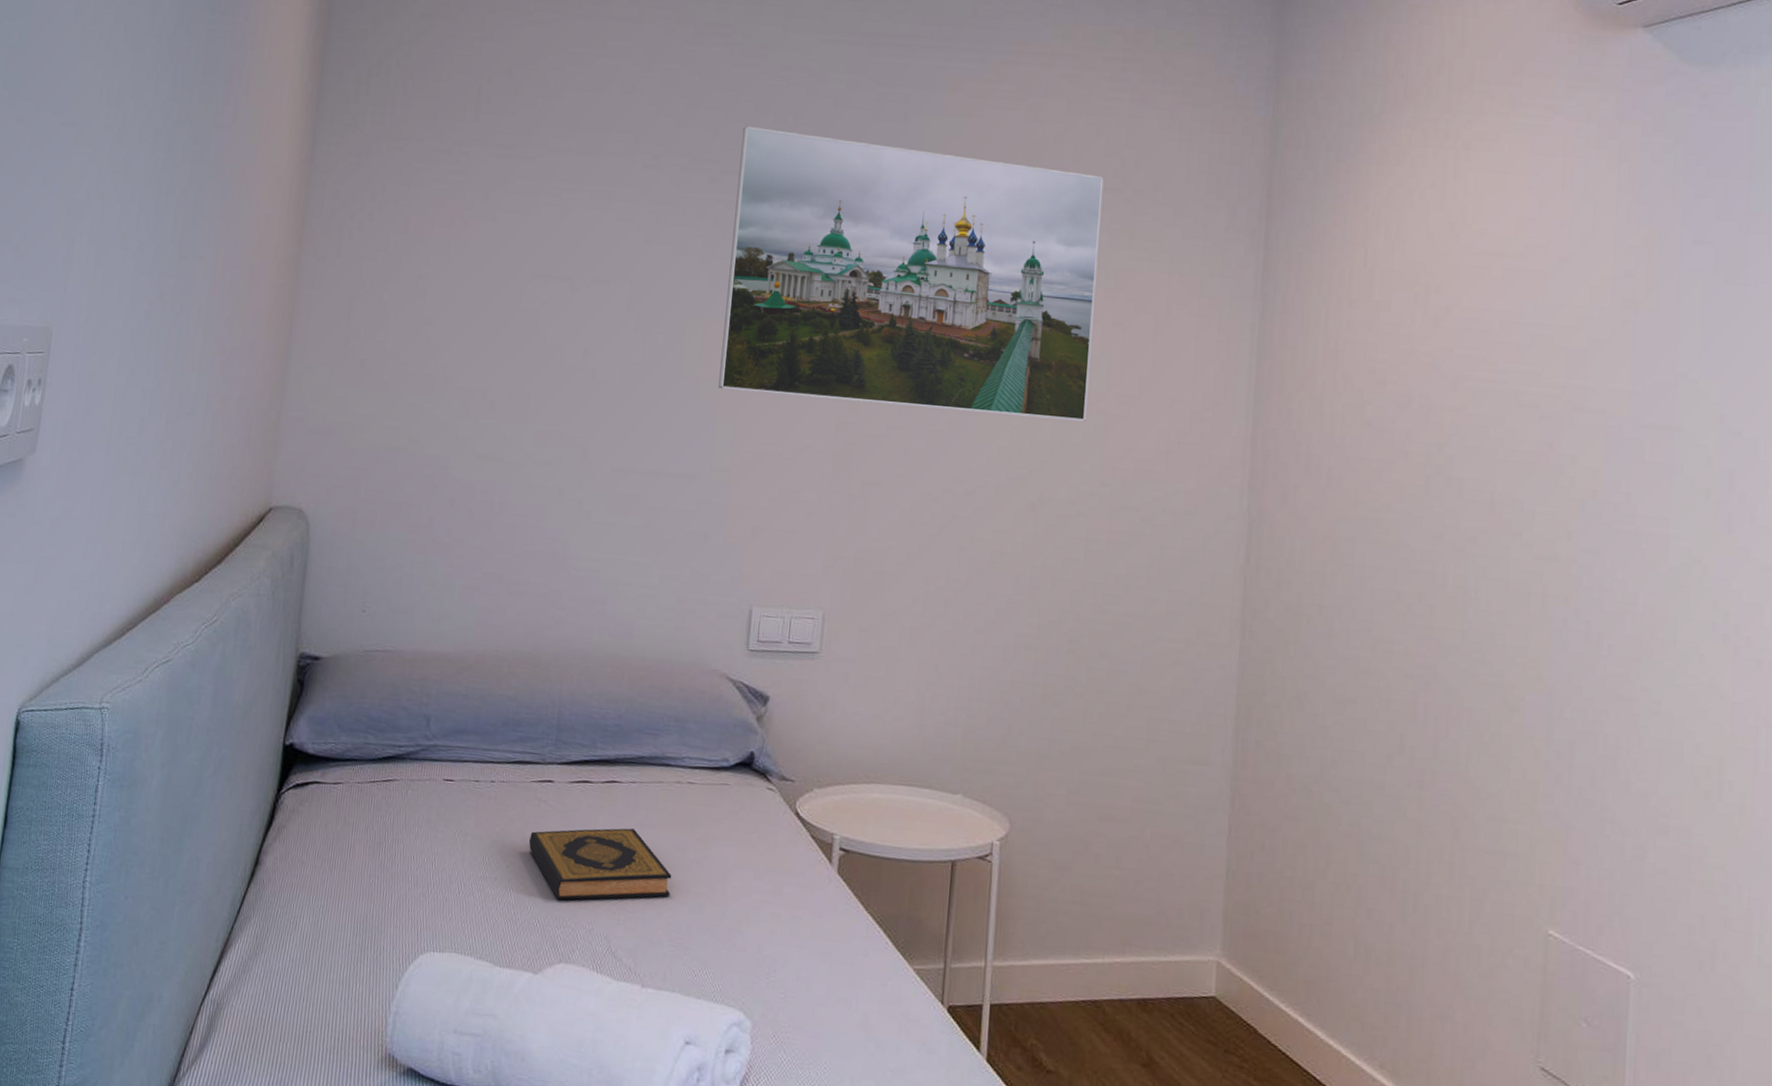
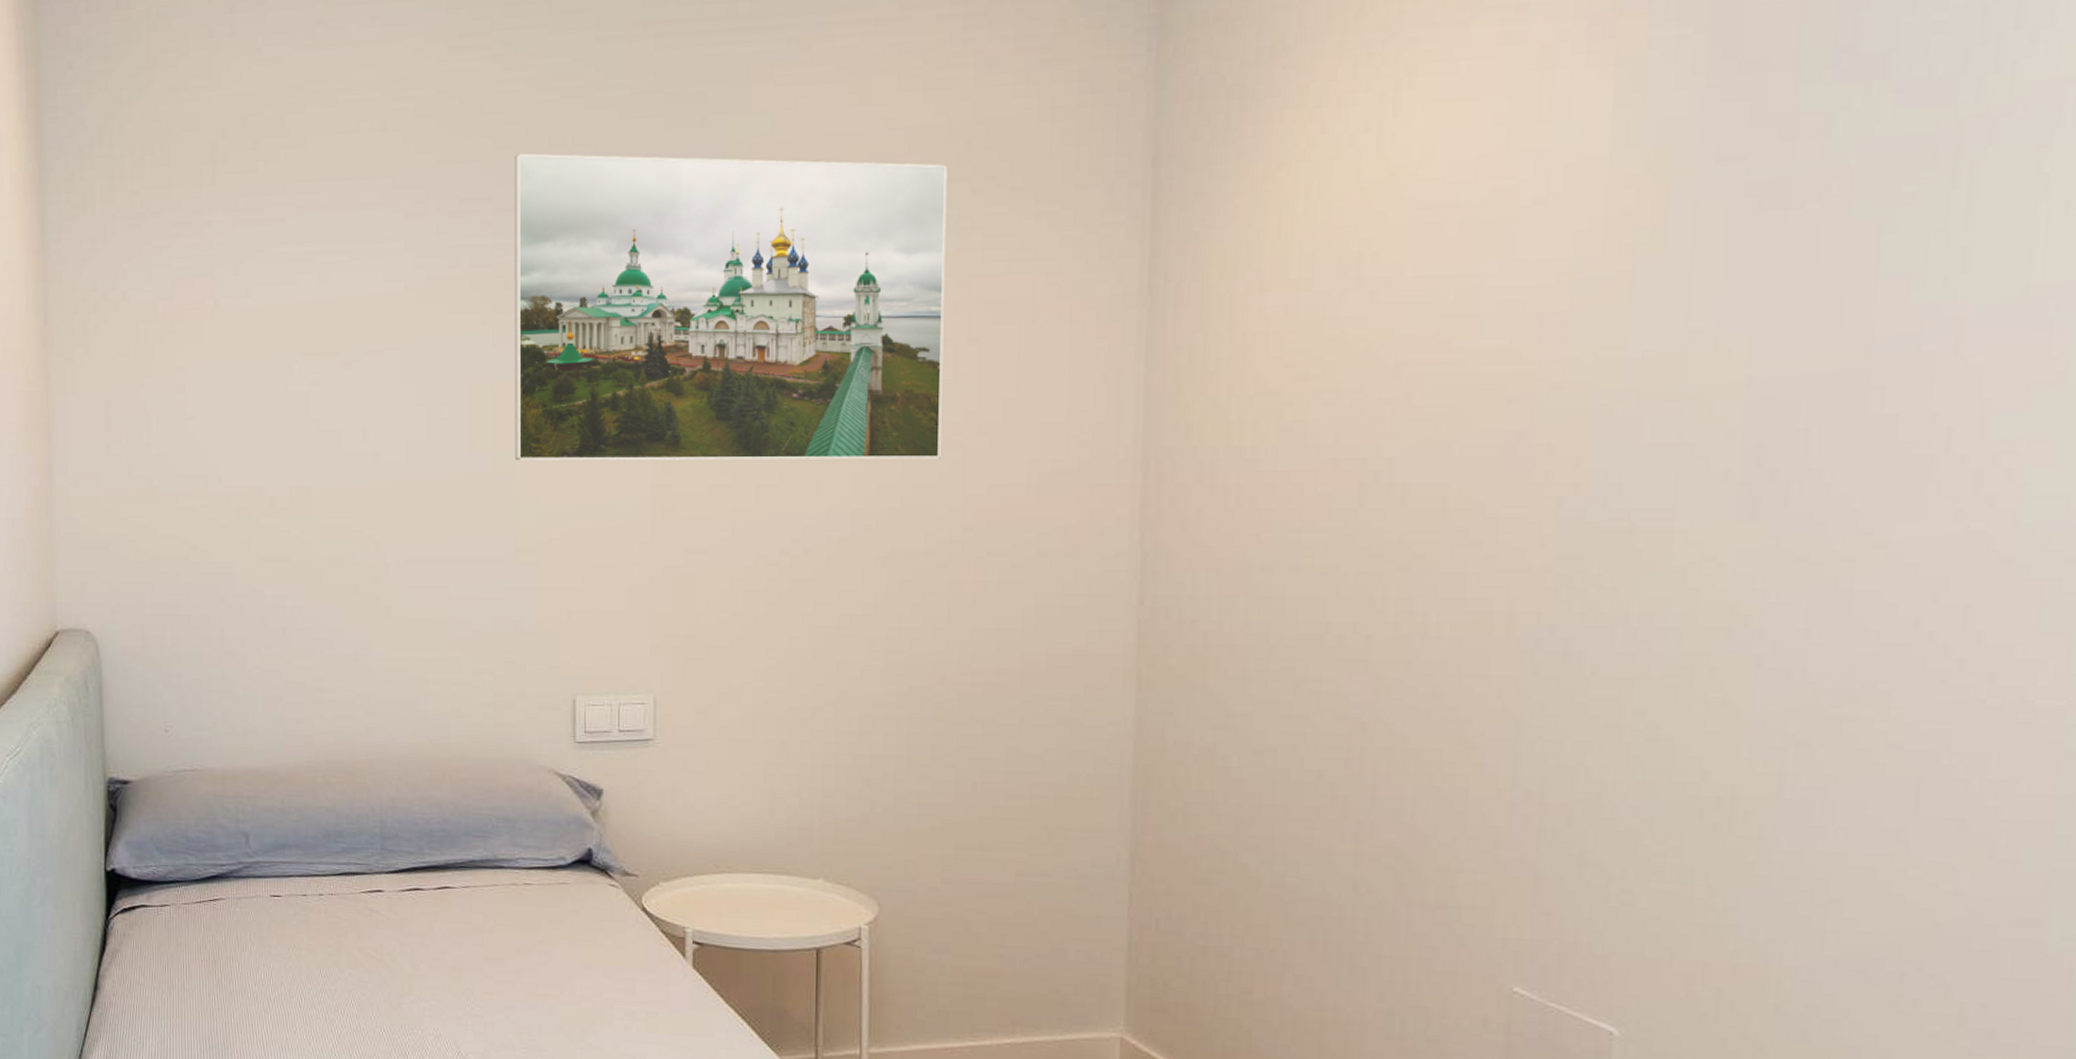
hardback book: present [529,828,672,900] -> none [365,933,517,1008]

